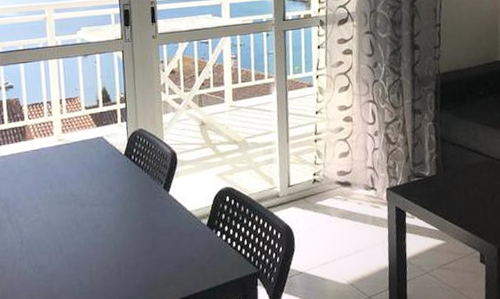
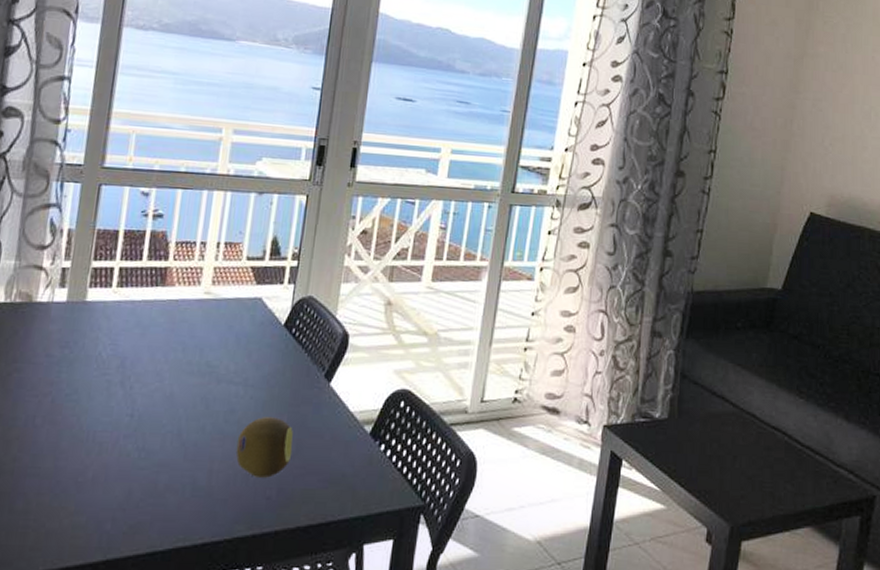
fruit: none [106,225,151,272] -> present [235,417,293,478]

